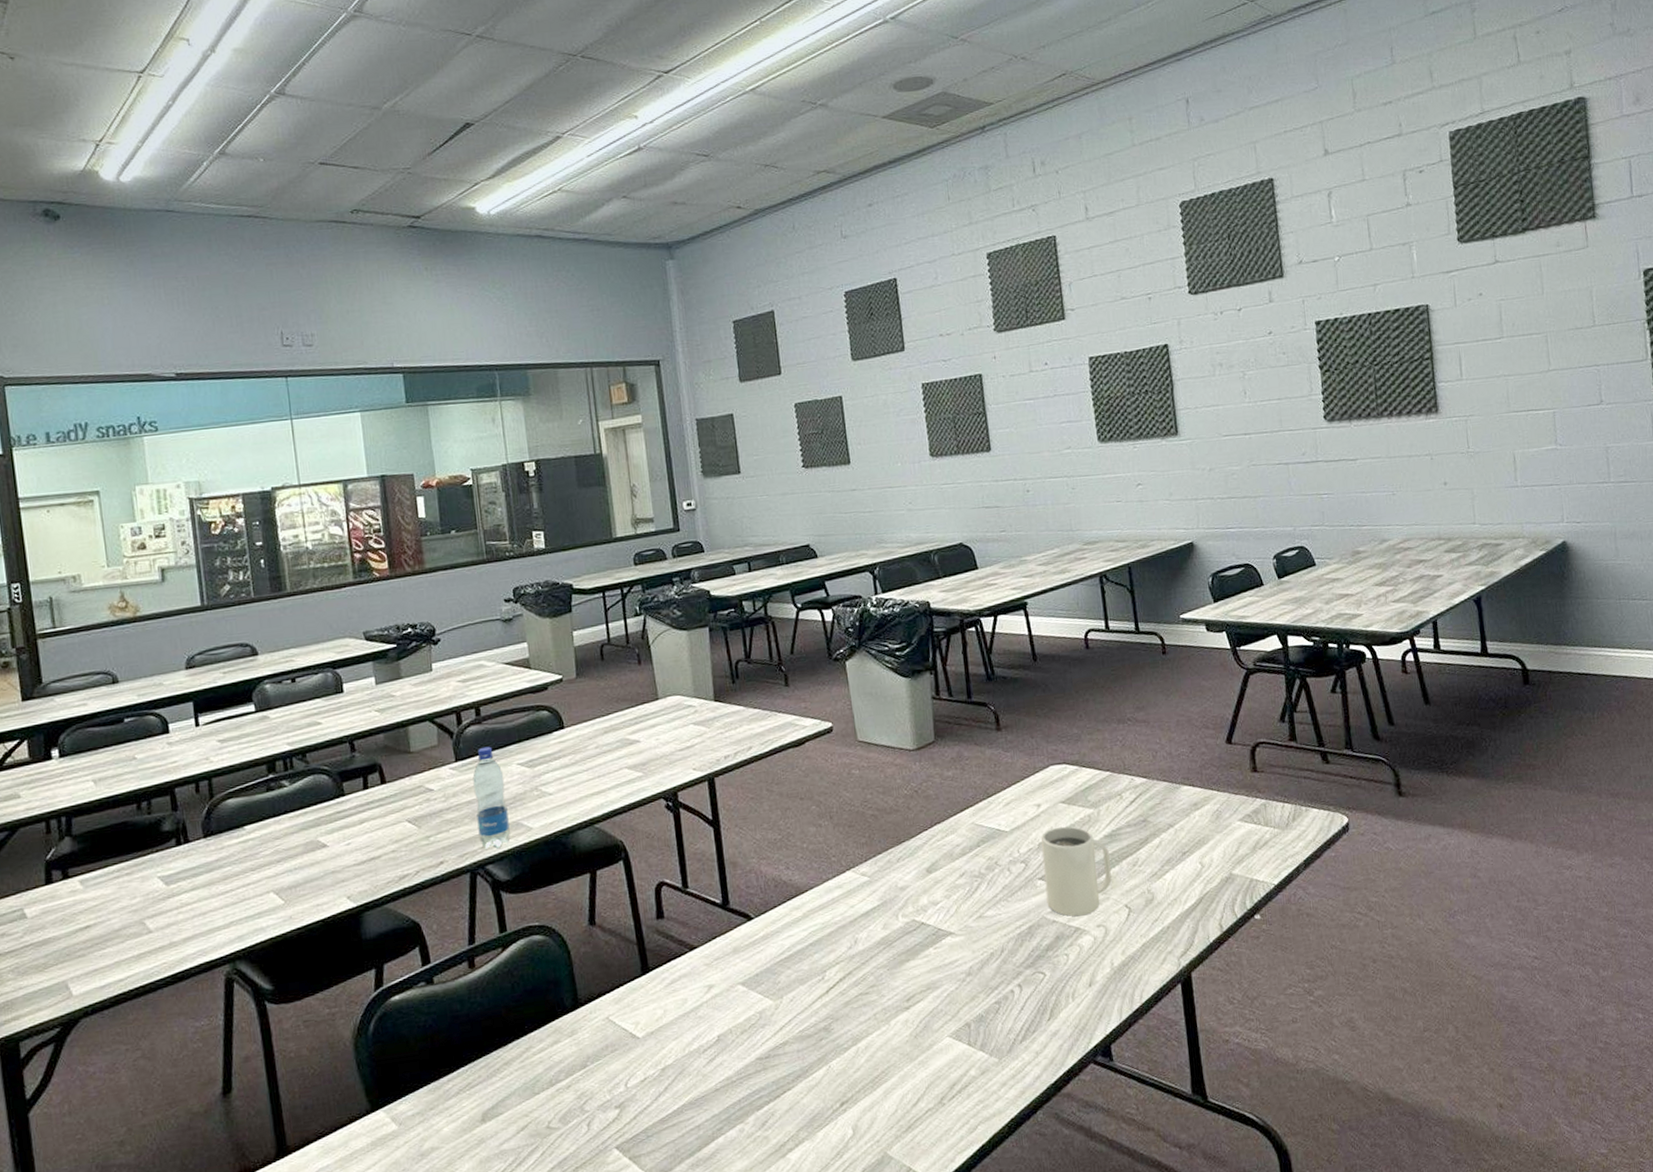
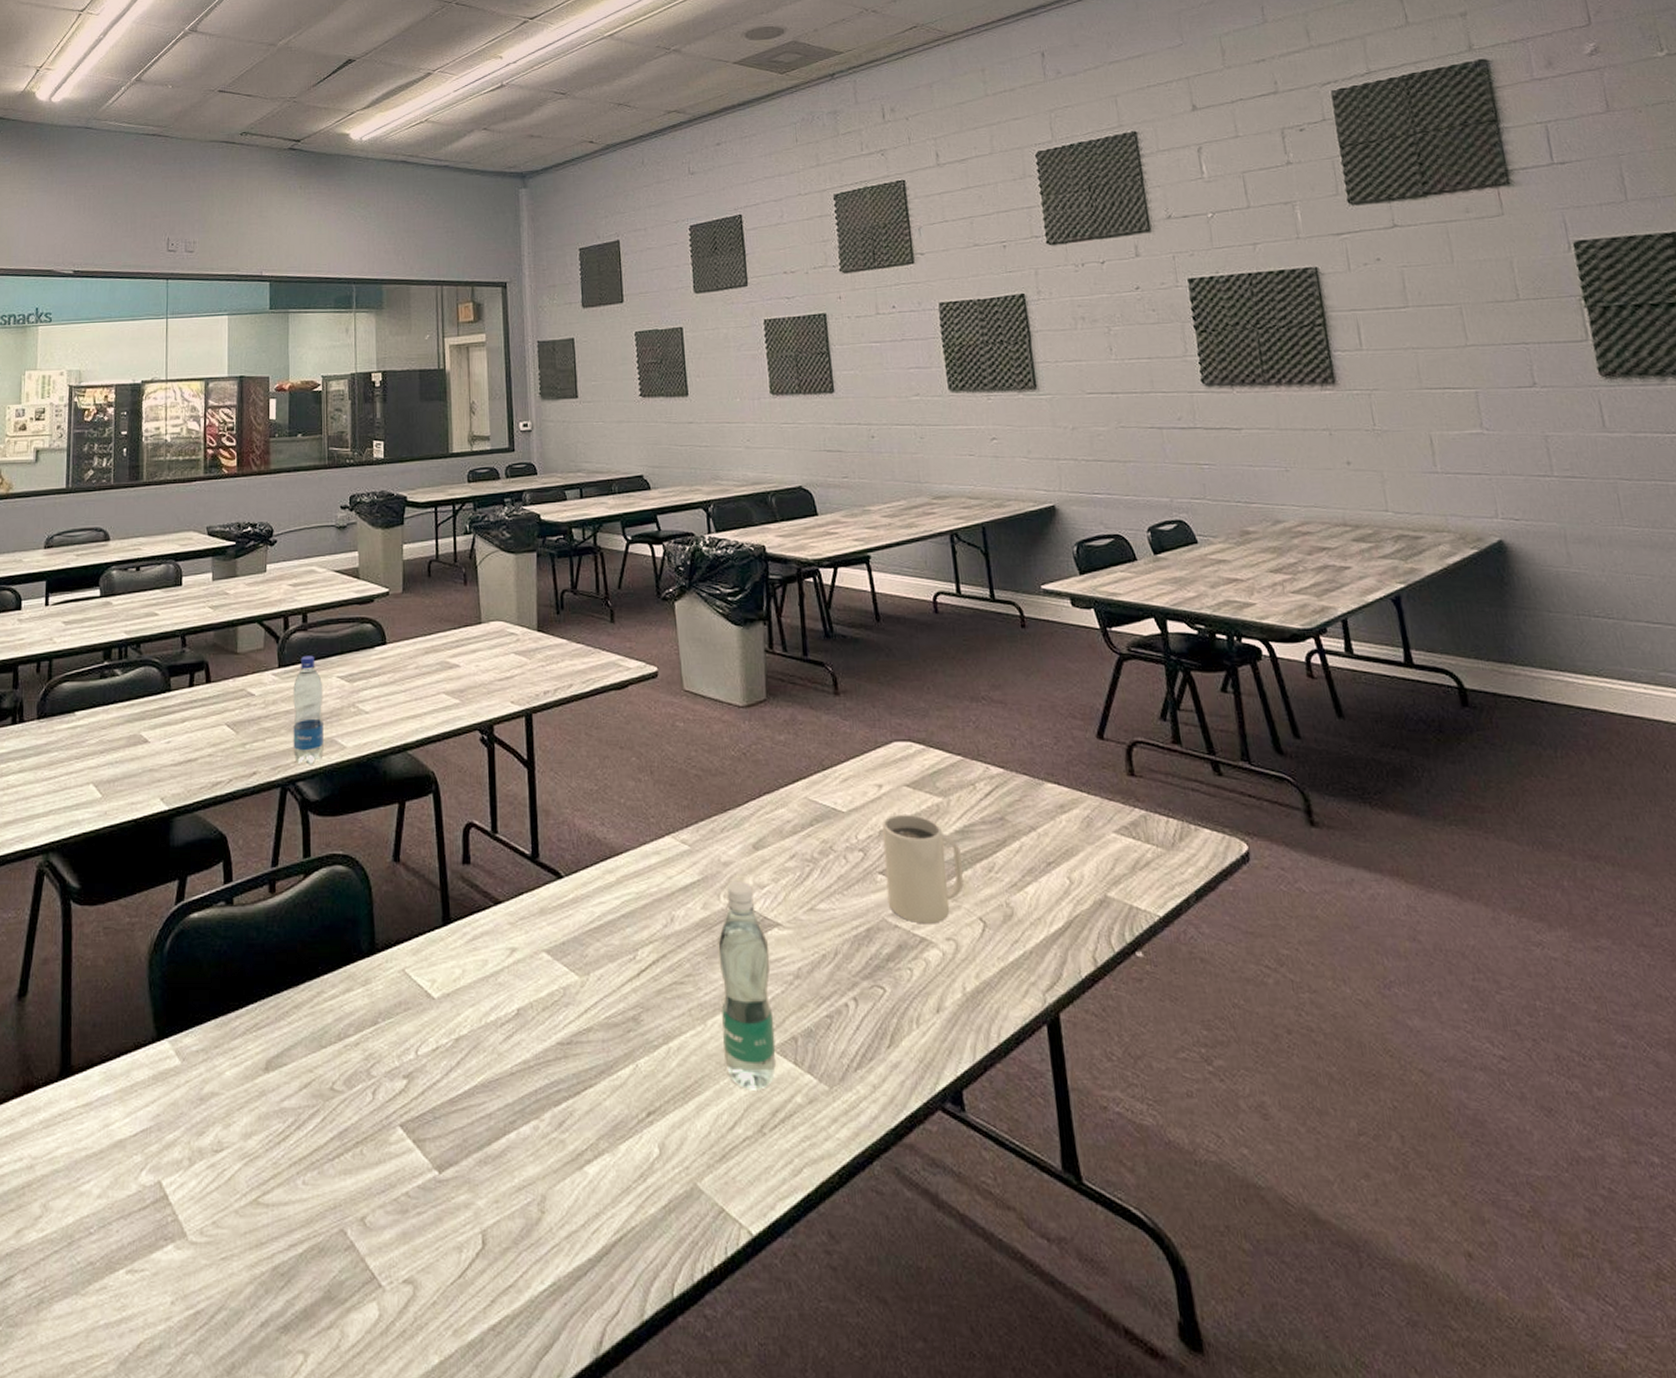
bottle: none [897,901,952,1072] -> present [718,881,776,1090]

